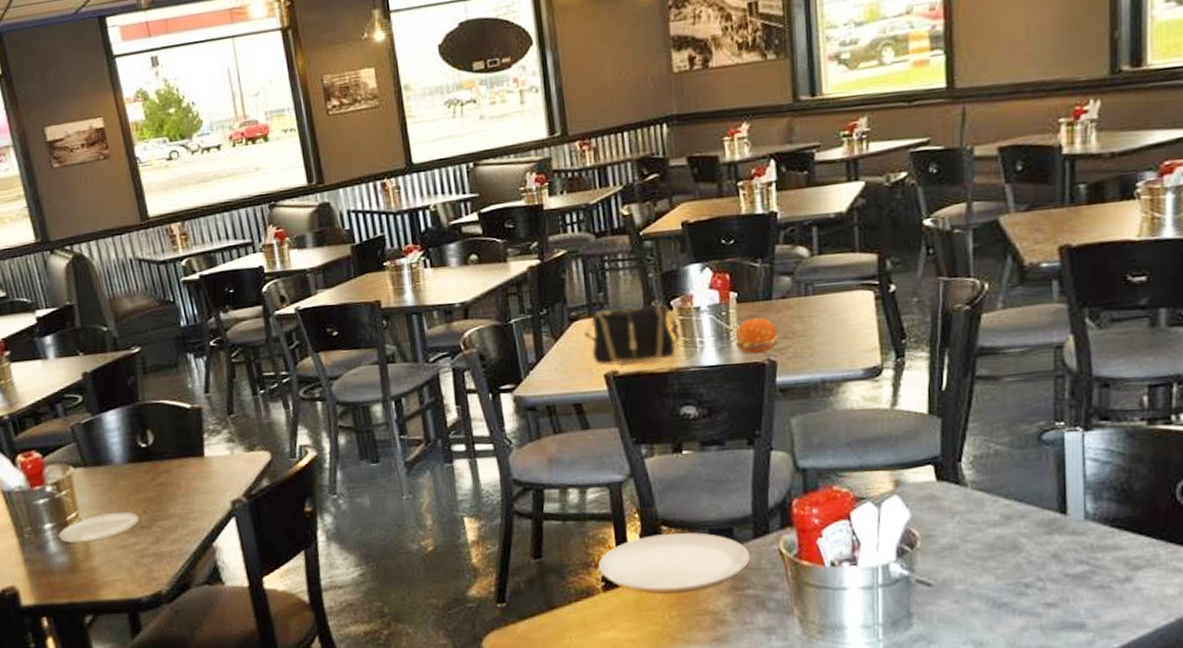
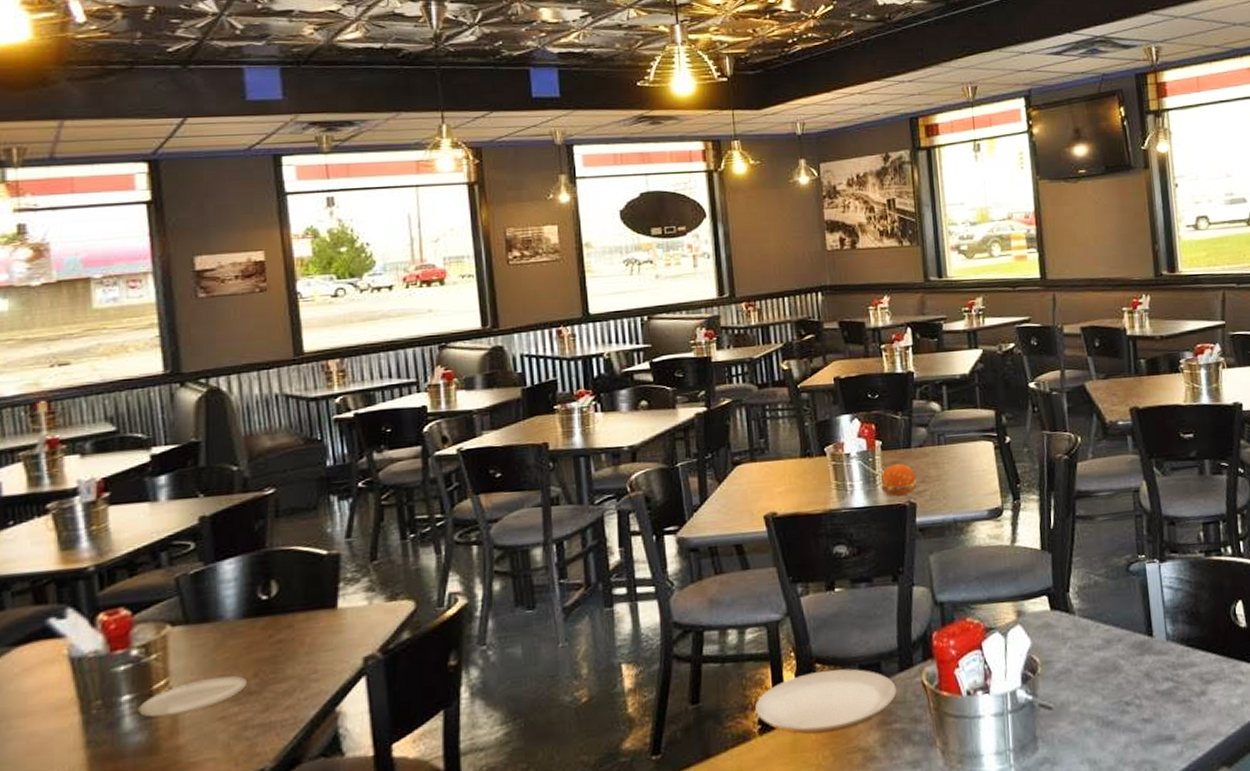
handbag: present [584,300,681,365] -> none [746,446,833,507]

